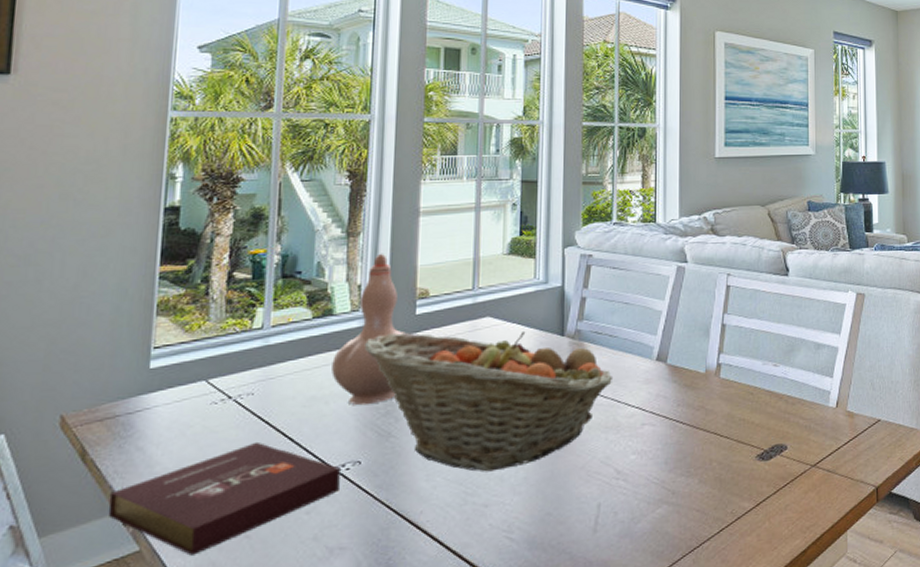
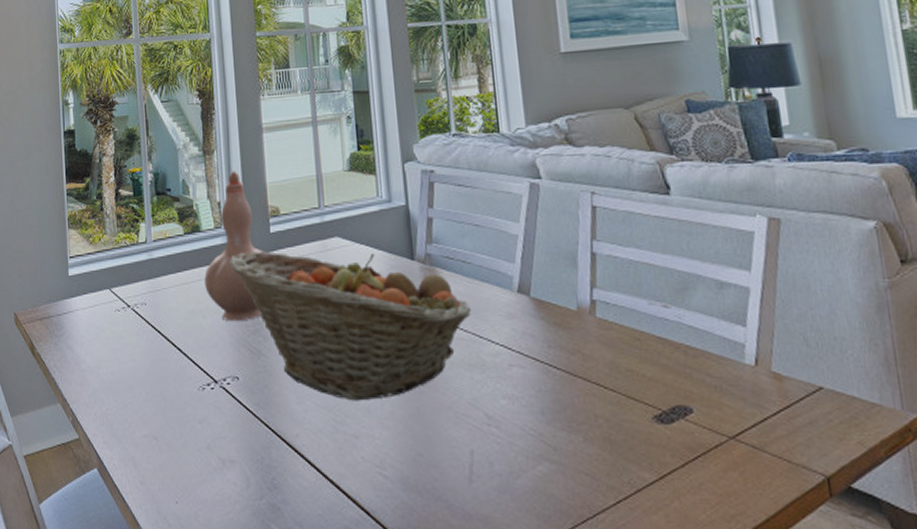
book: present [108,441,340,556] -> none [53,349,224,449]

